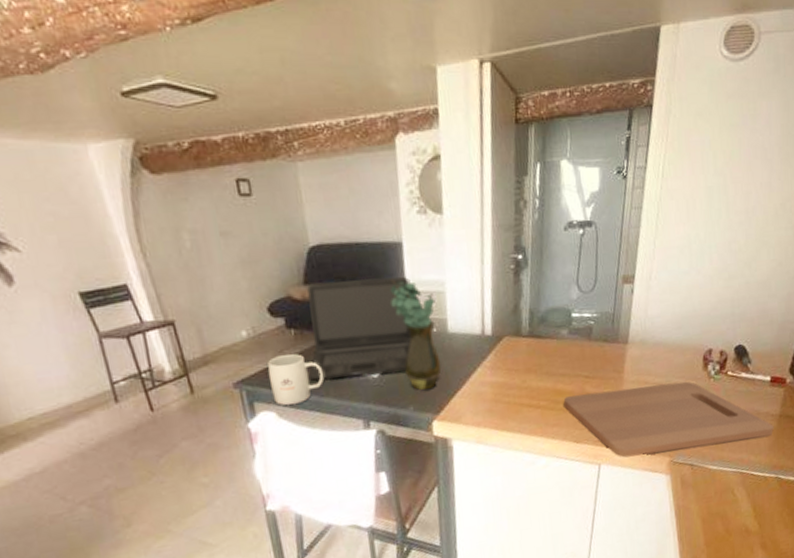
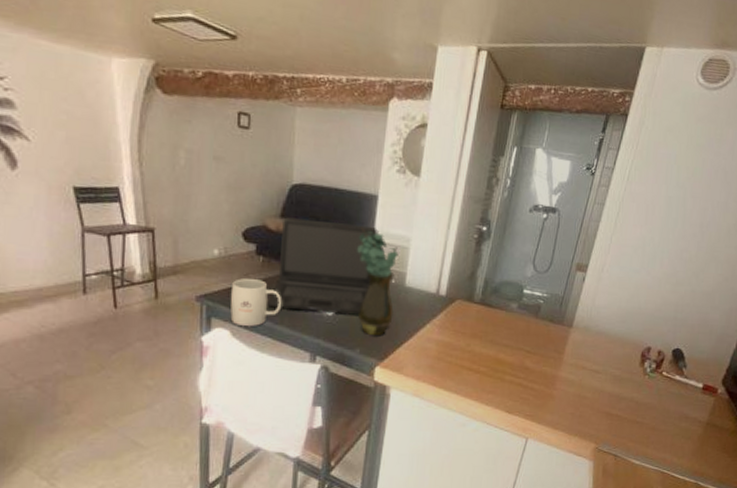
cutting board: present [563,381,774,458] -> none [502,367,700,441]

